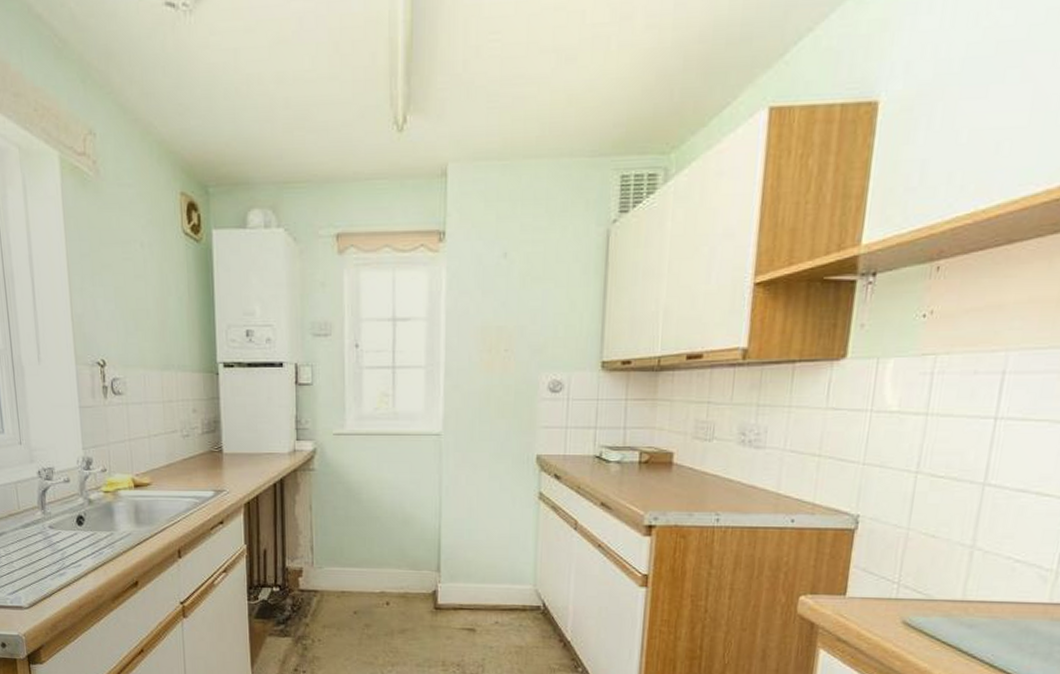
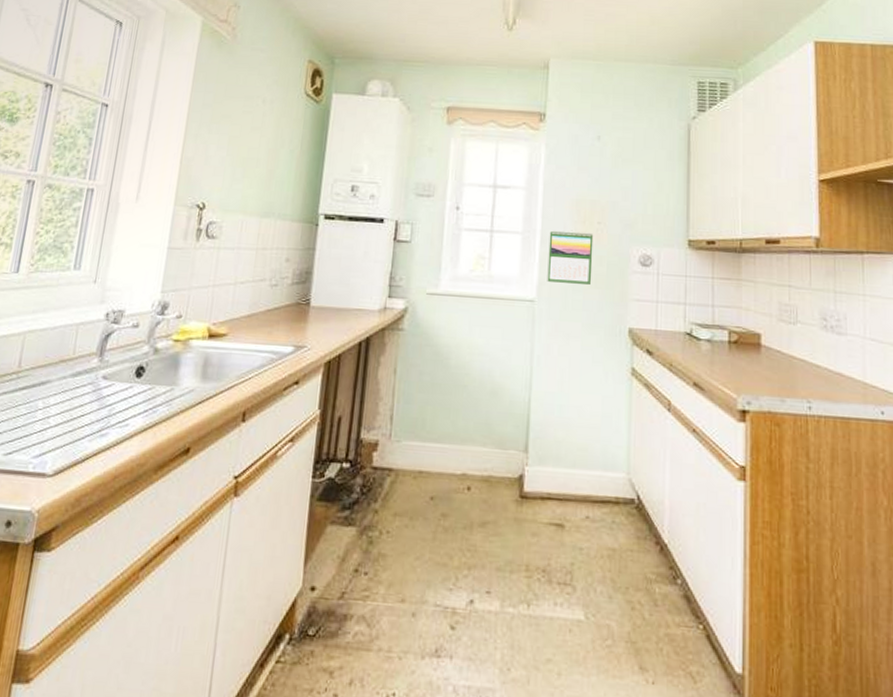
calendar: none [453,360,500,415] -> present [547,230,594,284]

